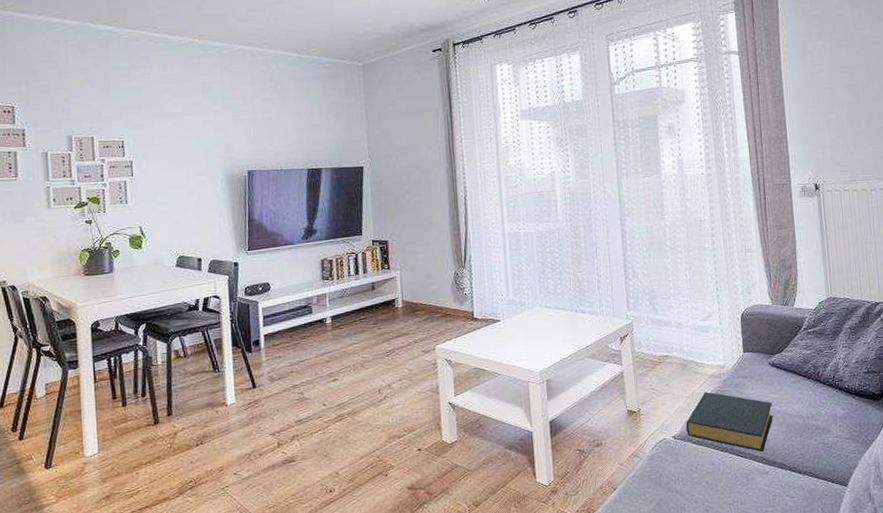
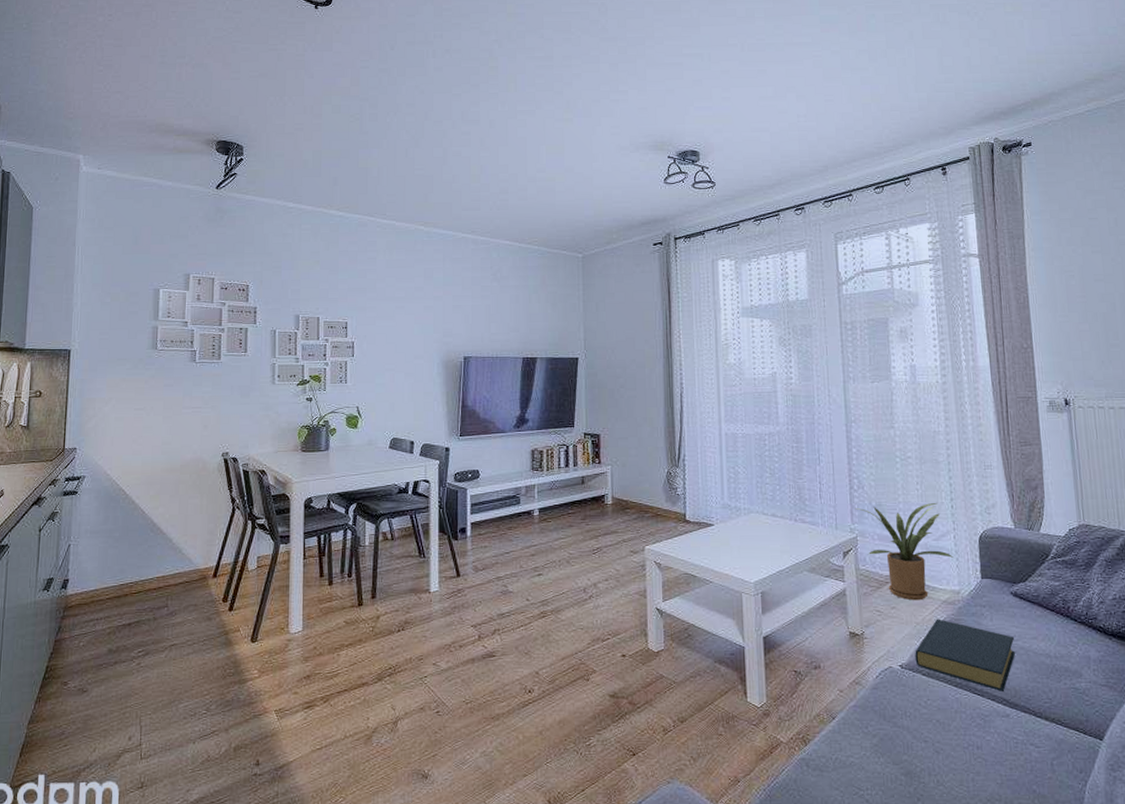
house plant: none [630,285,720,377] -> present [855,502,955,601]

